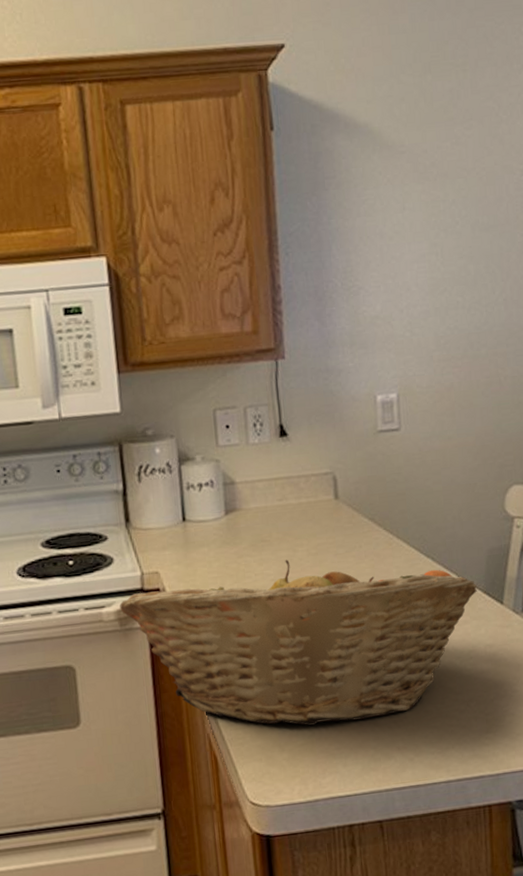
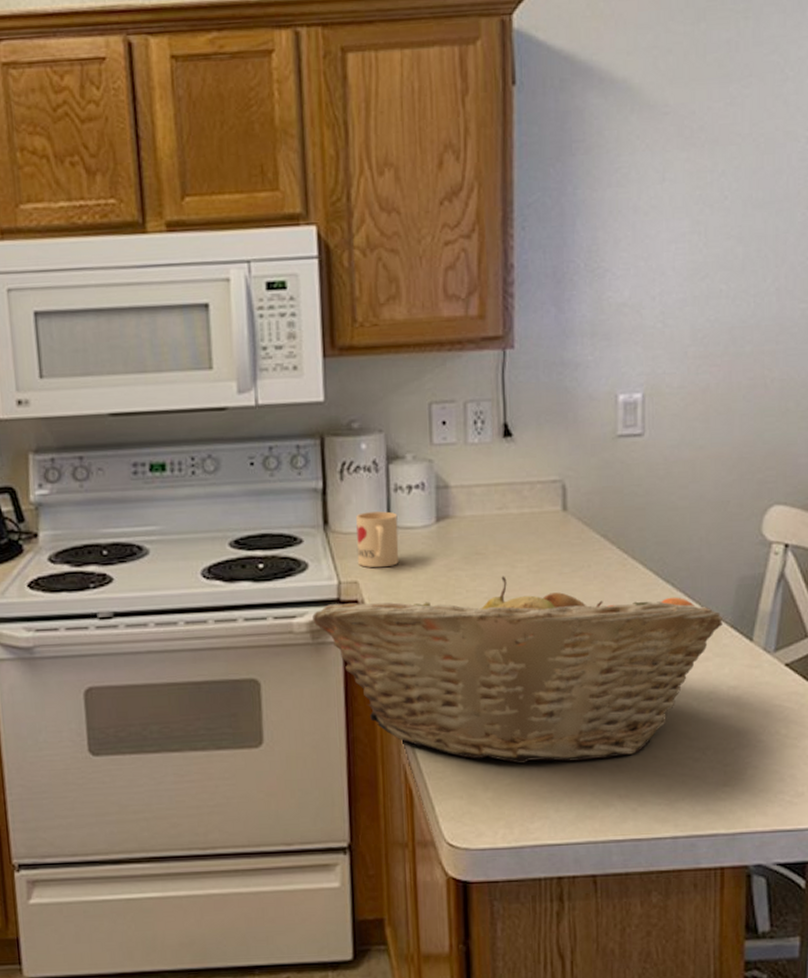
mug: none [154,507,194,559] -> present [356,511,399,568]

